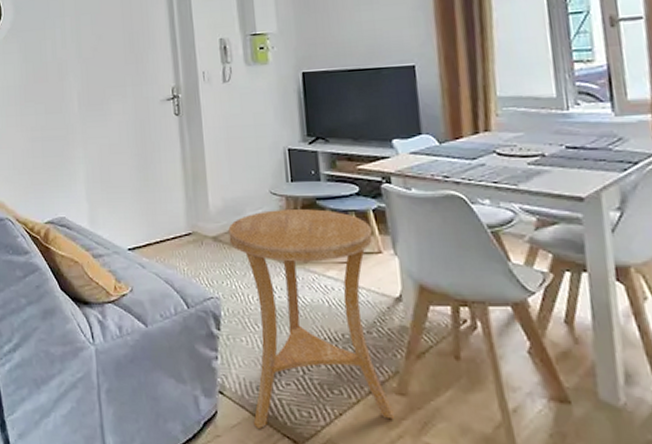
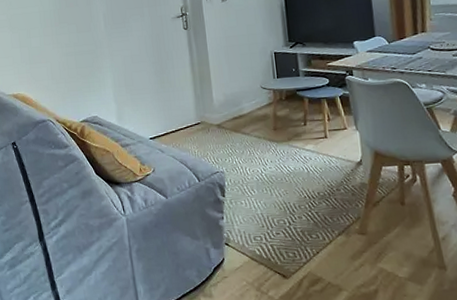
side table: present [228,209,394,429] -> none [229,98,357,269]

